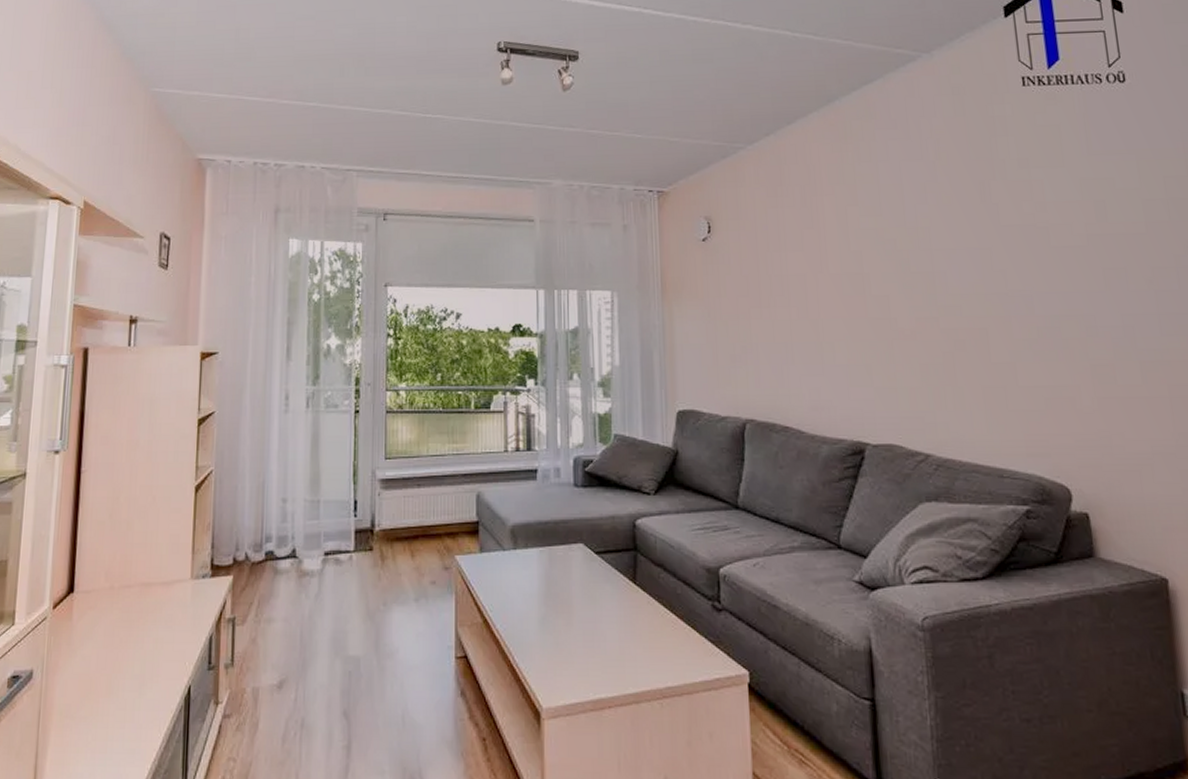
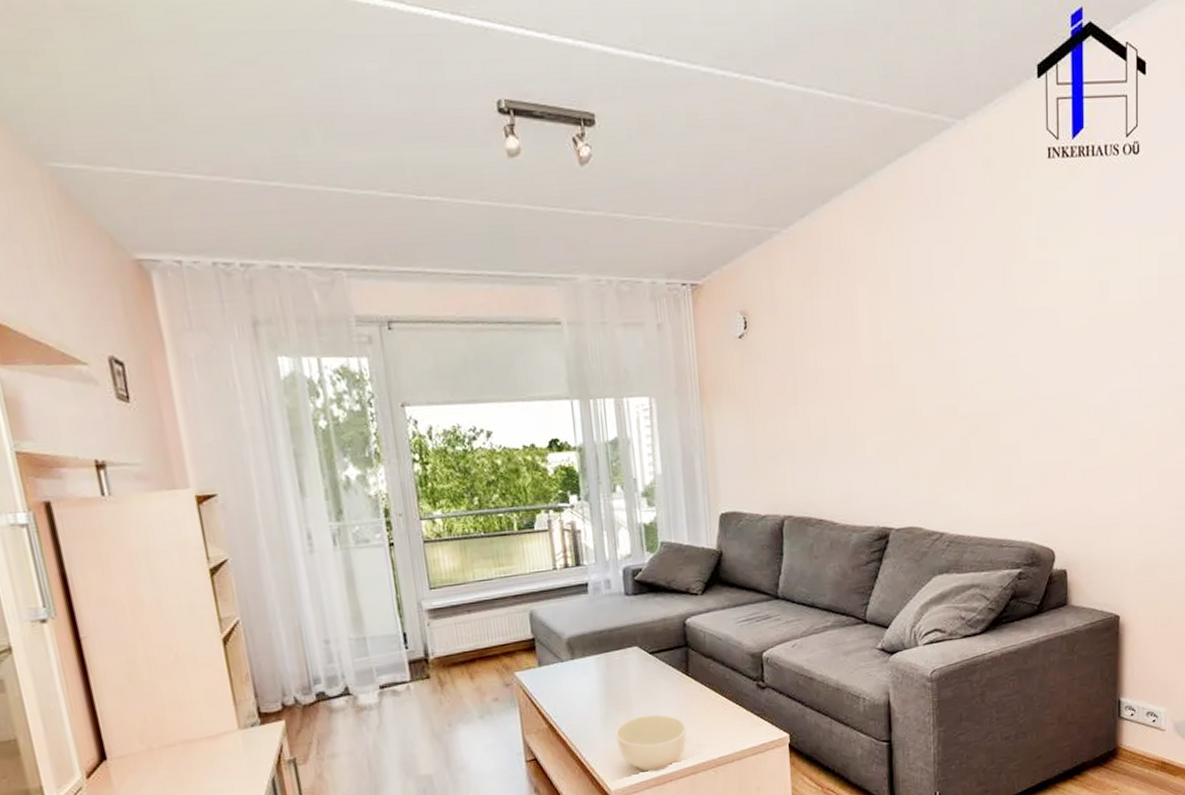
bowl: none [551,623,631,693] -> present [614,714,687,773]

